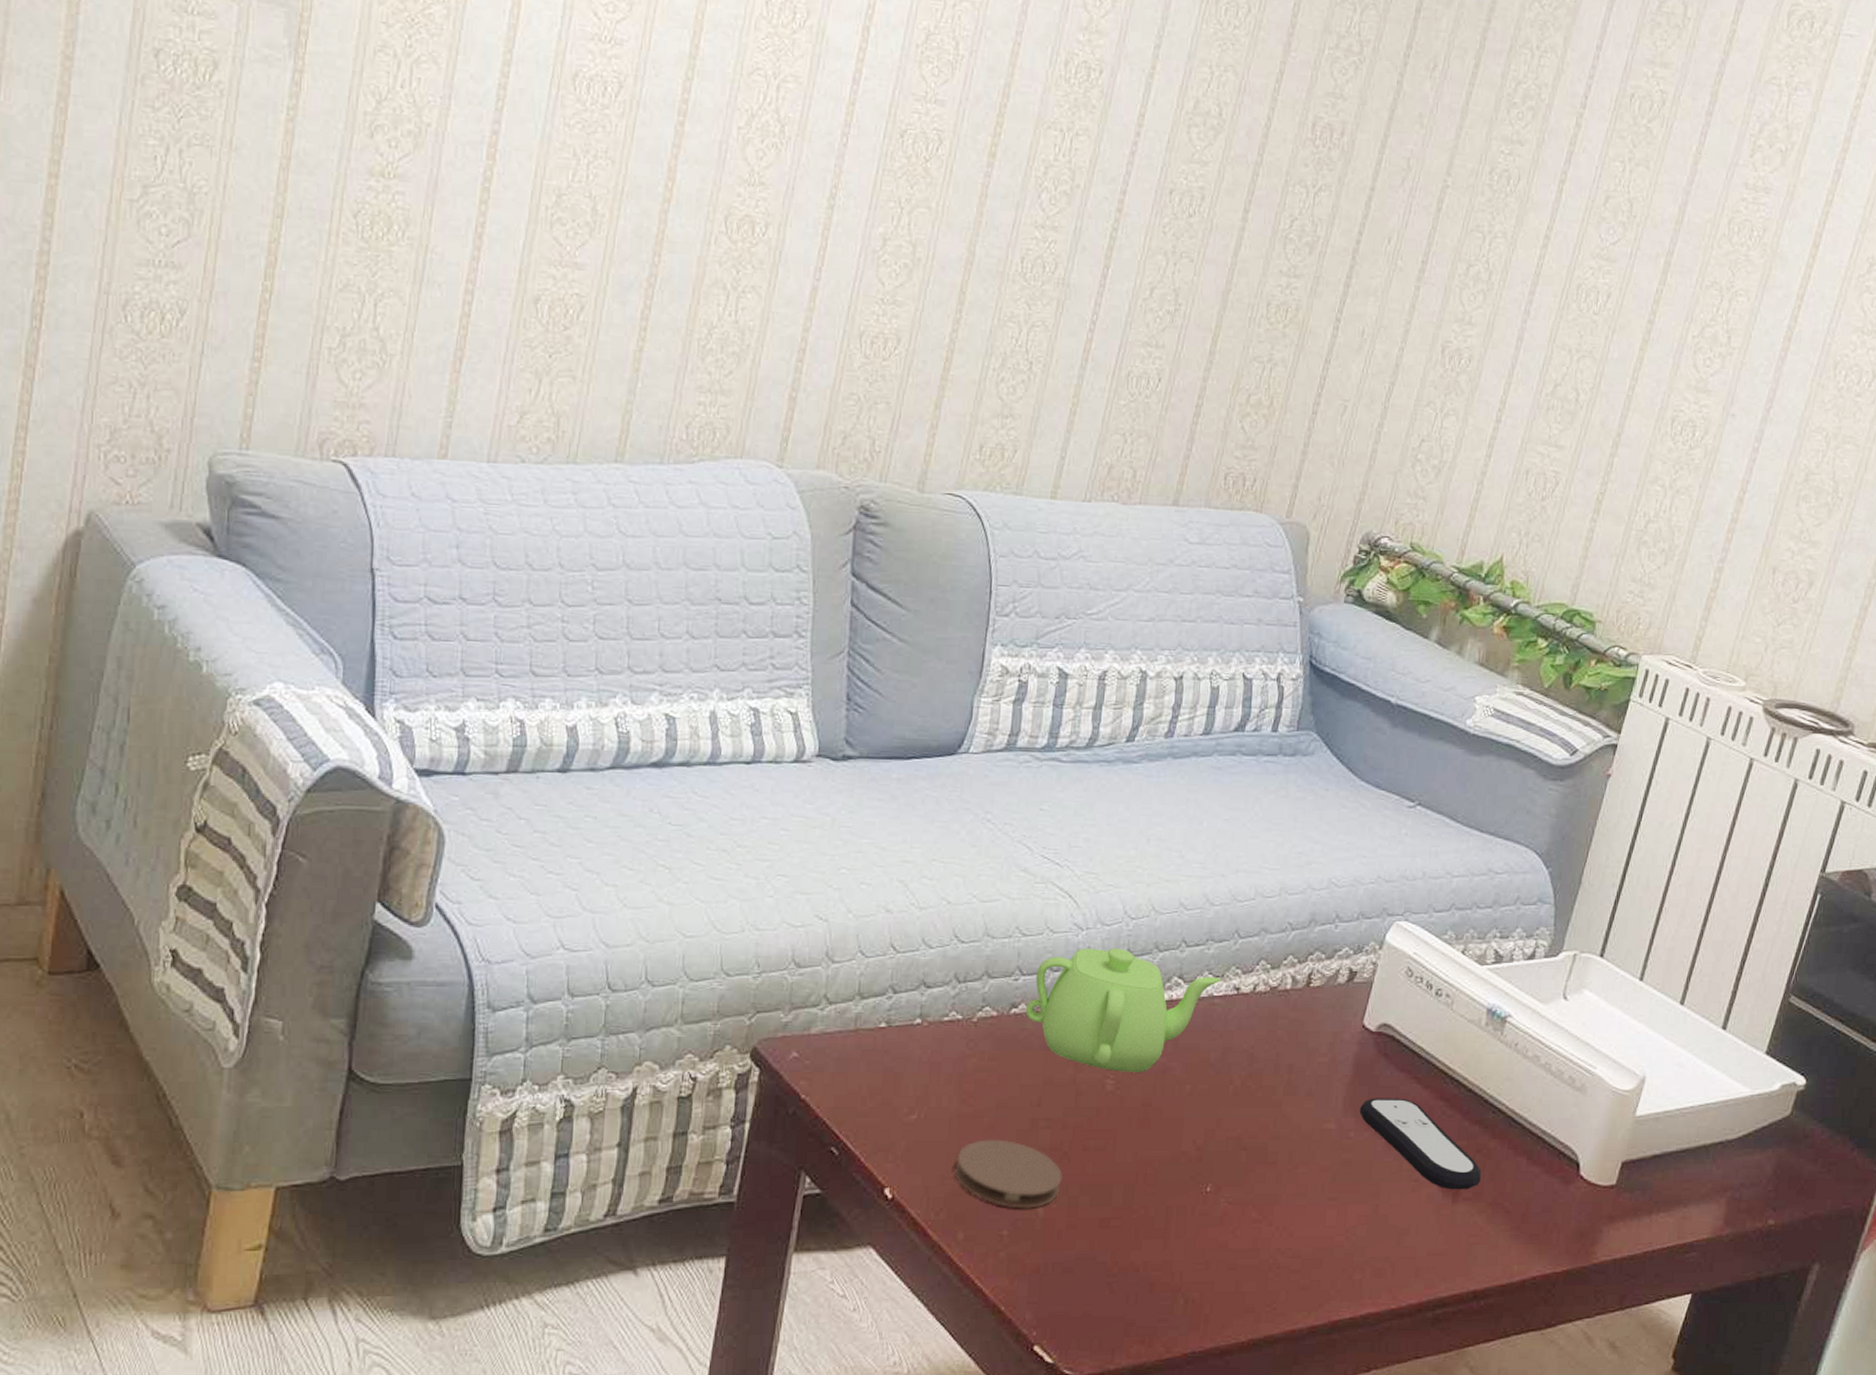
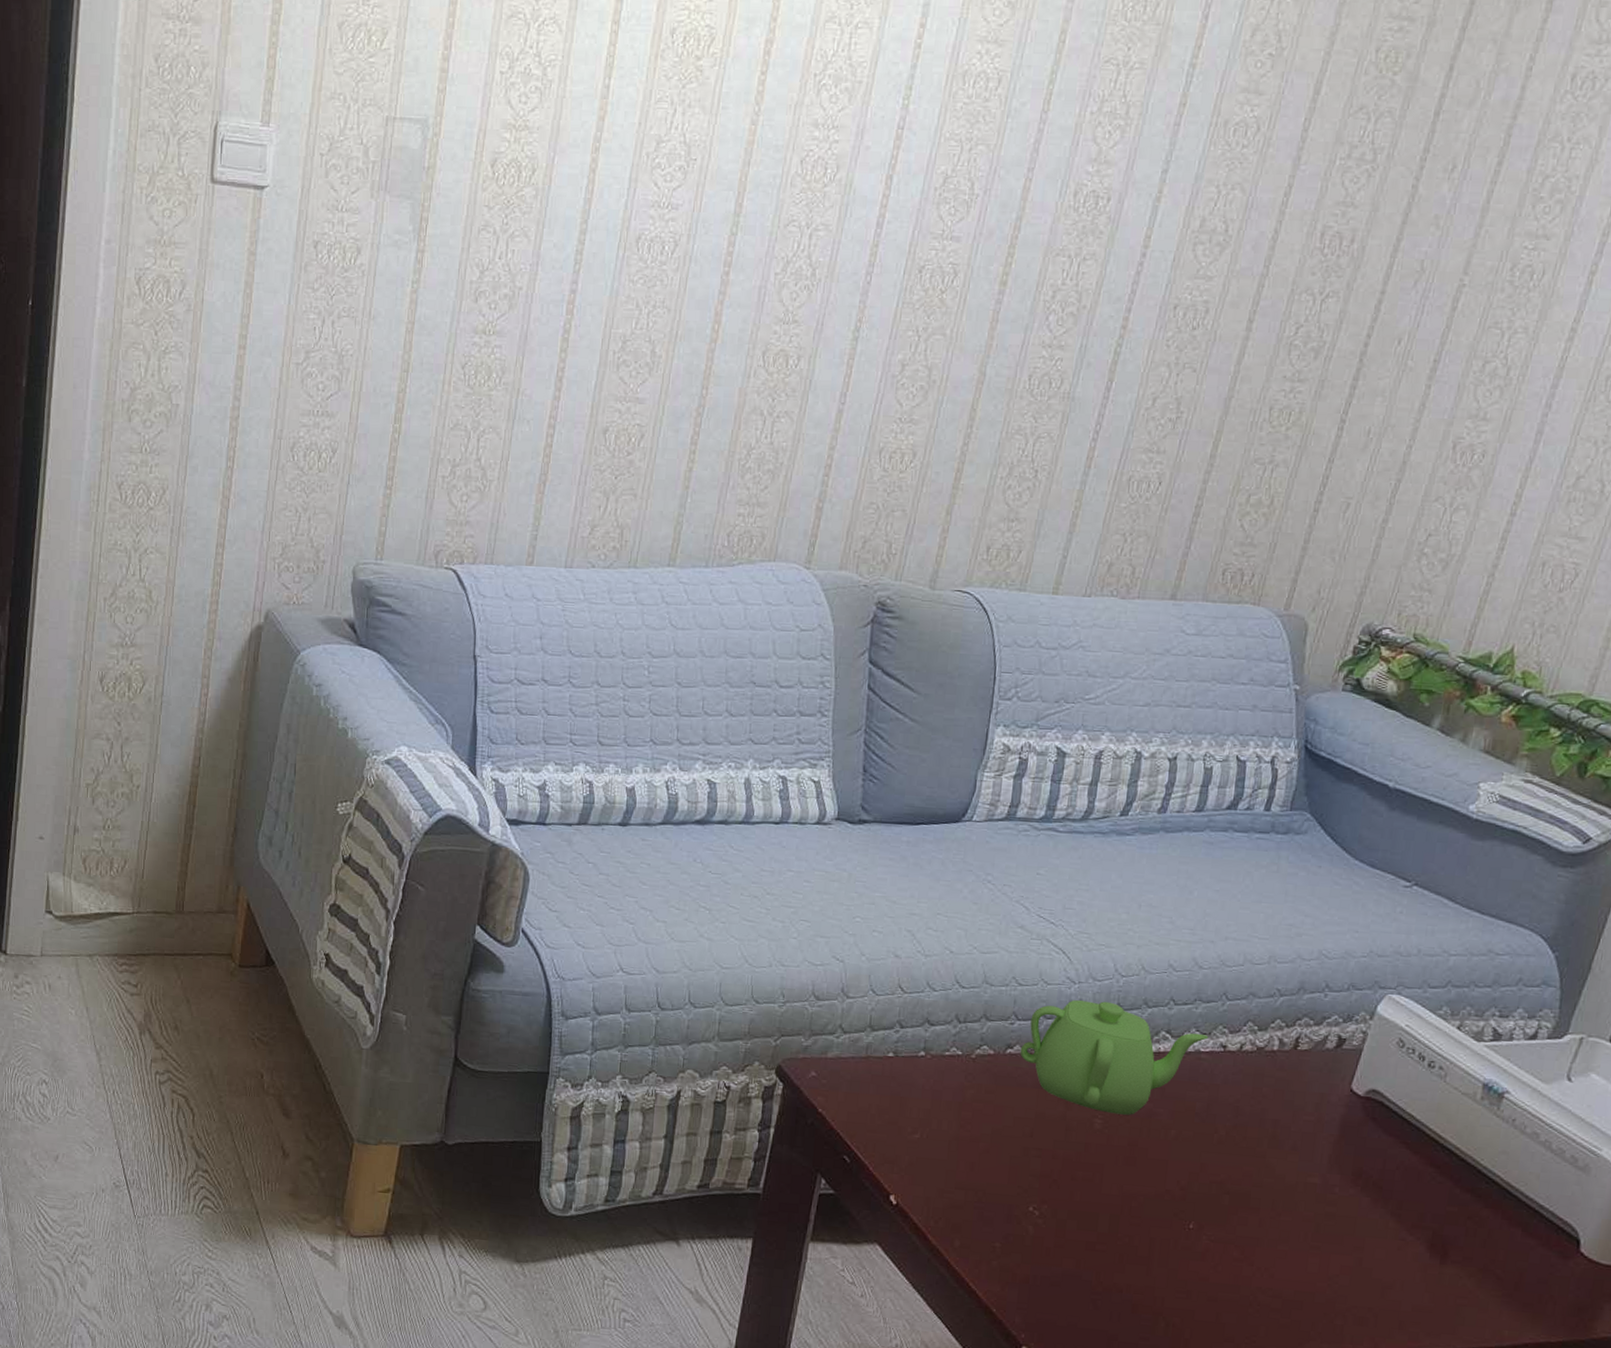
coaster: present [954,1139,1064,1209] -> none [952,1161,1053,1227]
remote control: present [1359,1098,1481,1190] -> none [1345,1158,1472,1253]

